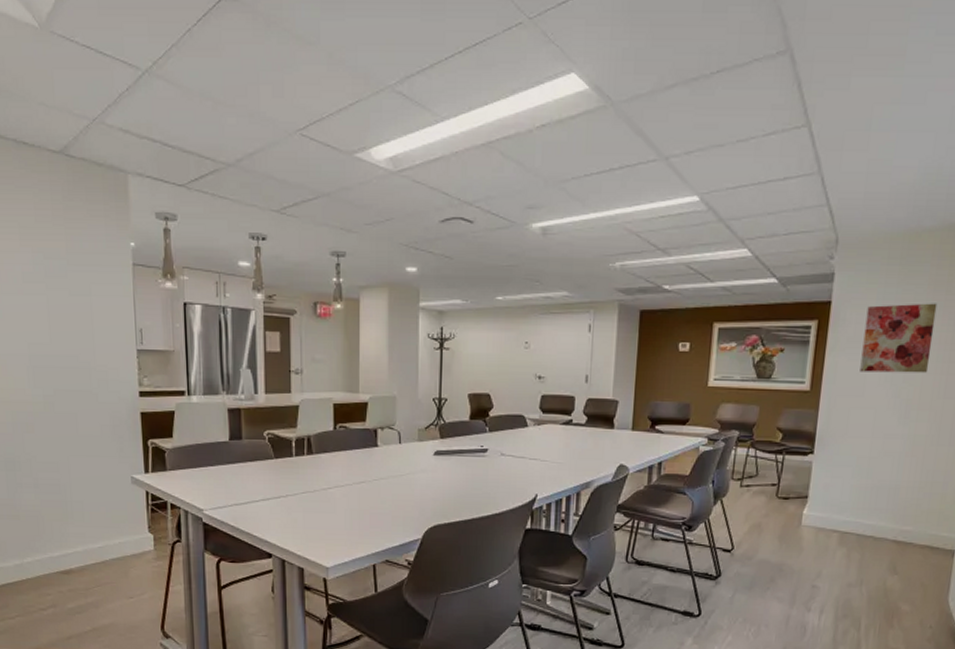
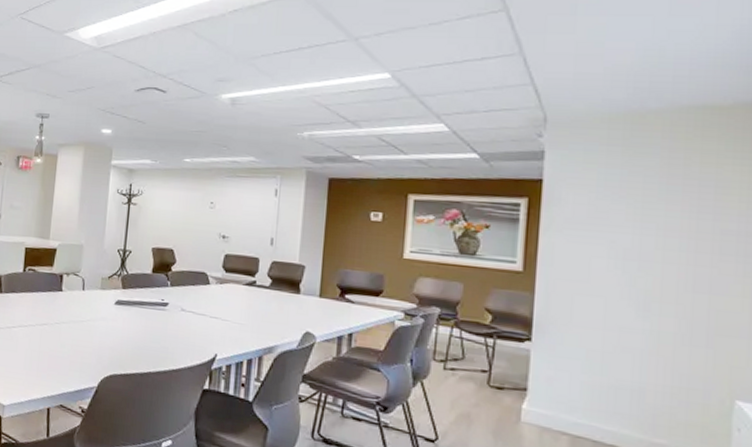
wall art: present [860,303,938,373] -> none [582,186,674,263]

